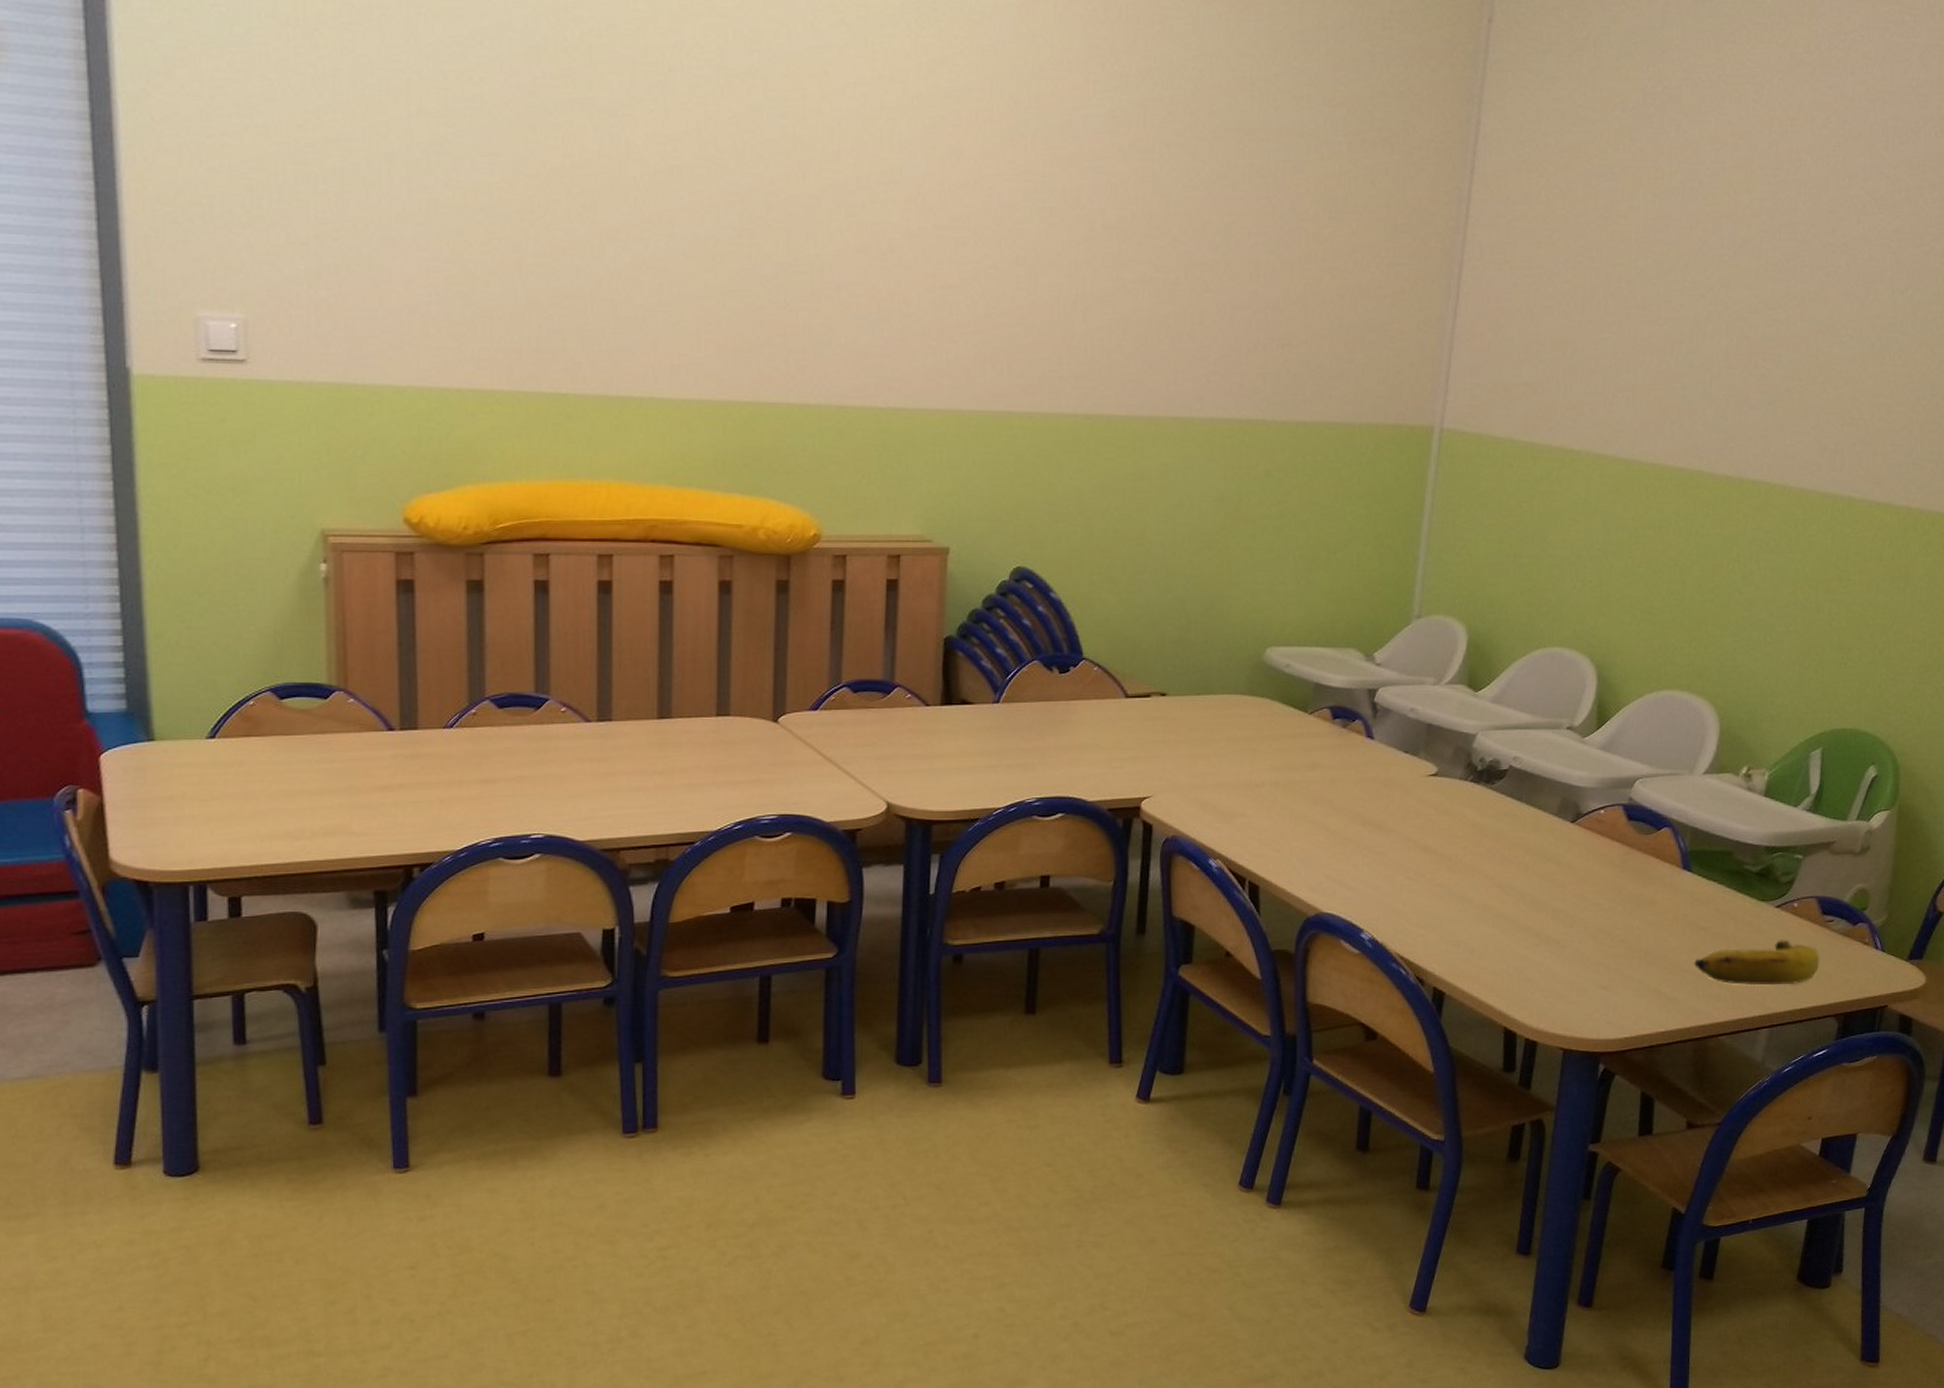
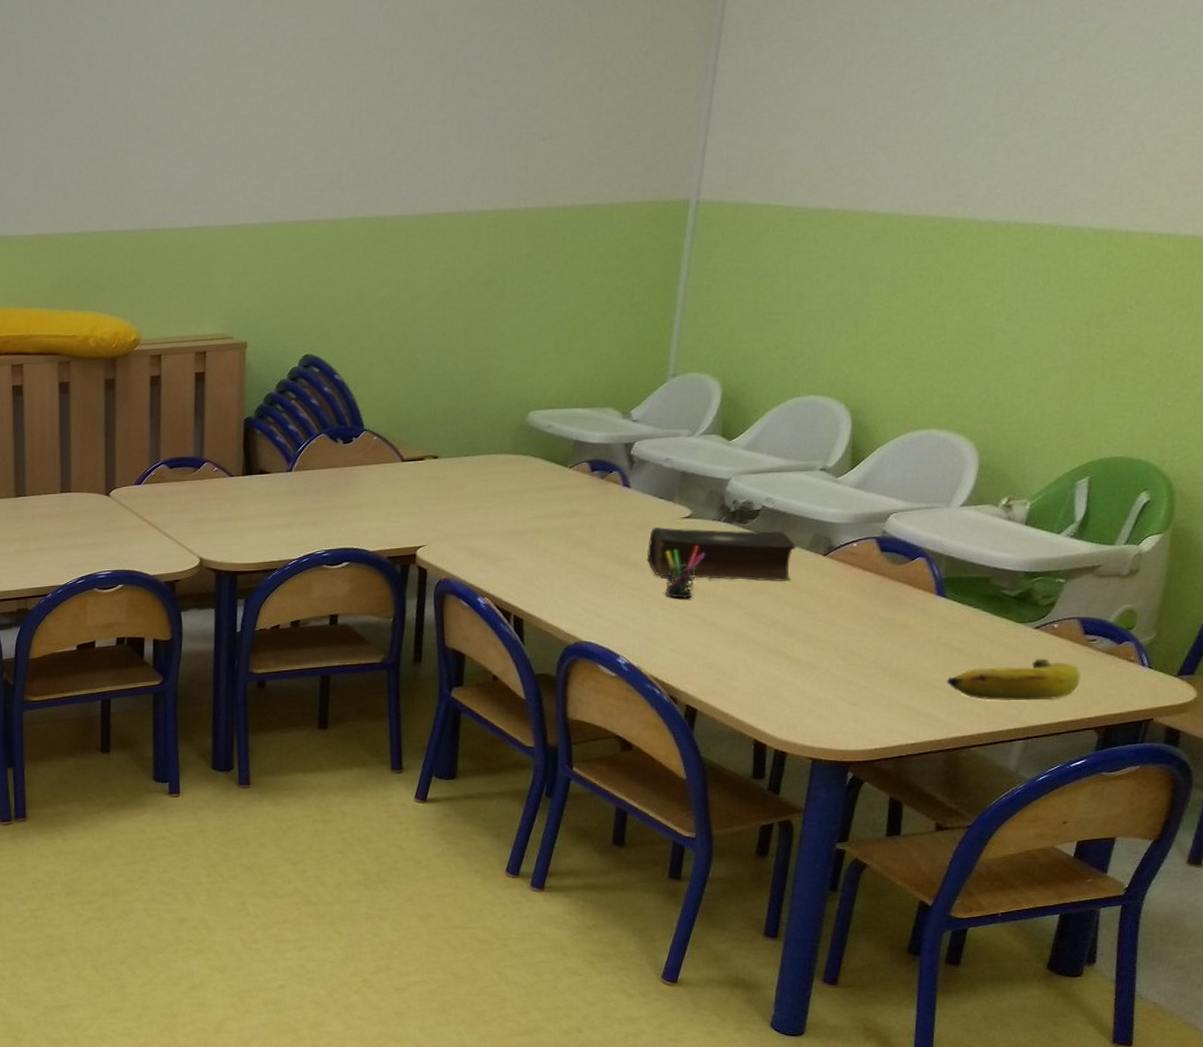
book: none [1392,784,1545,851] -> present [647,526,797,582]
pen holder: none [1411,807,1452,866] -> present [665,545,705,599]

